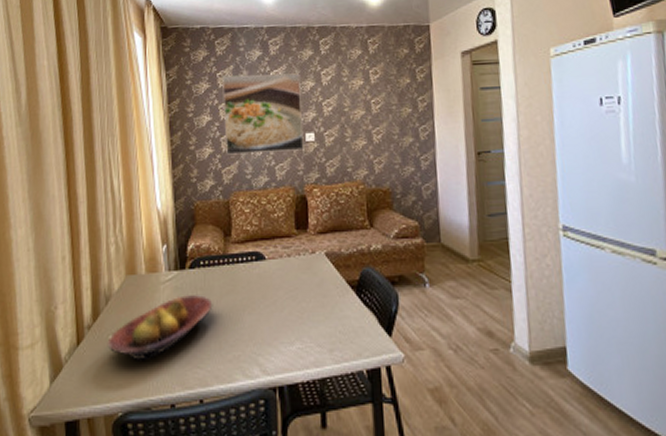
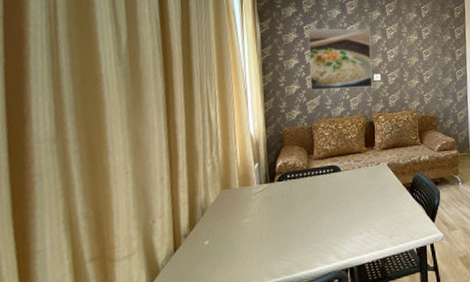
fruit bowl: present [107,294,213,361] -> none [202,201,298,260]

